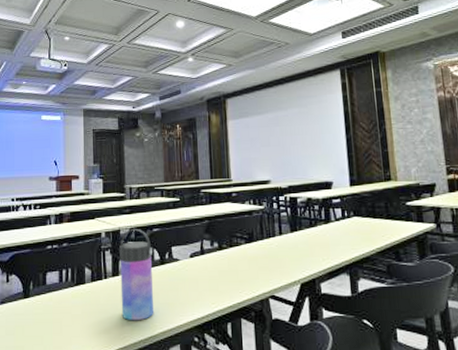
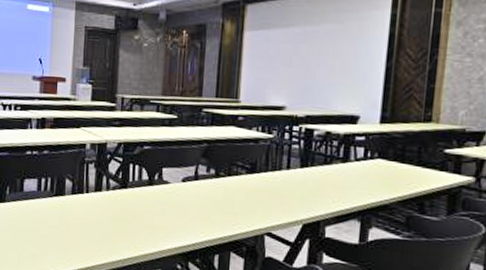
water bottle: present [118,228,153,321] -> none [101,143,141,241]

